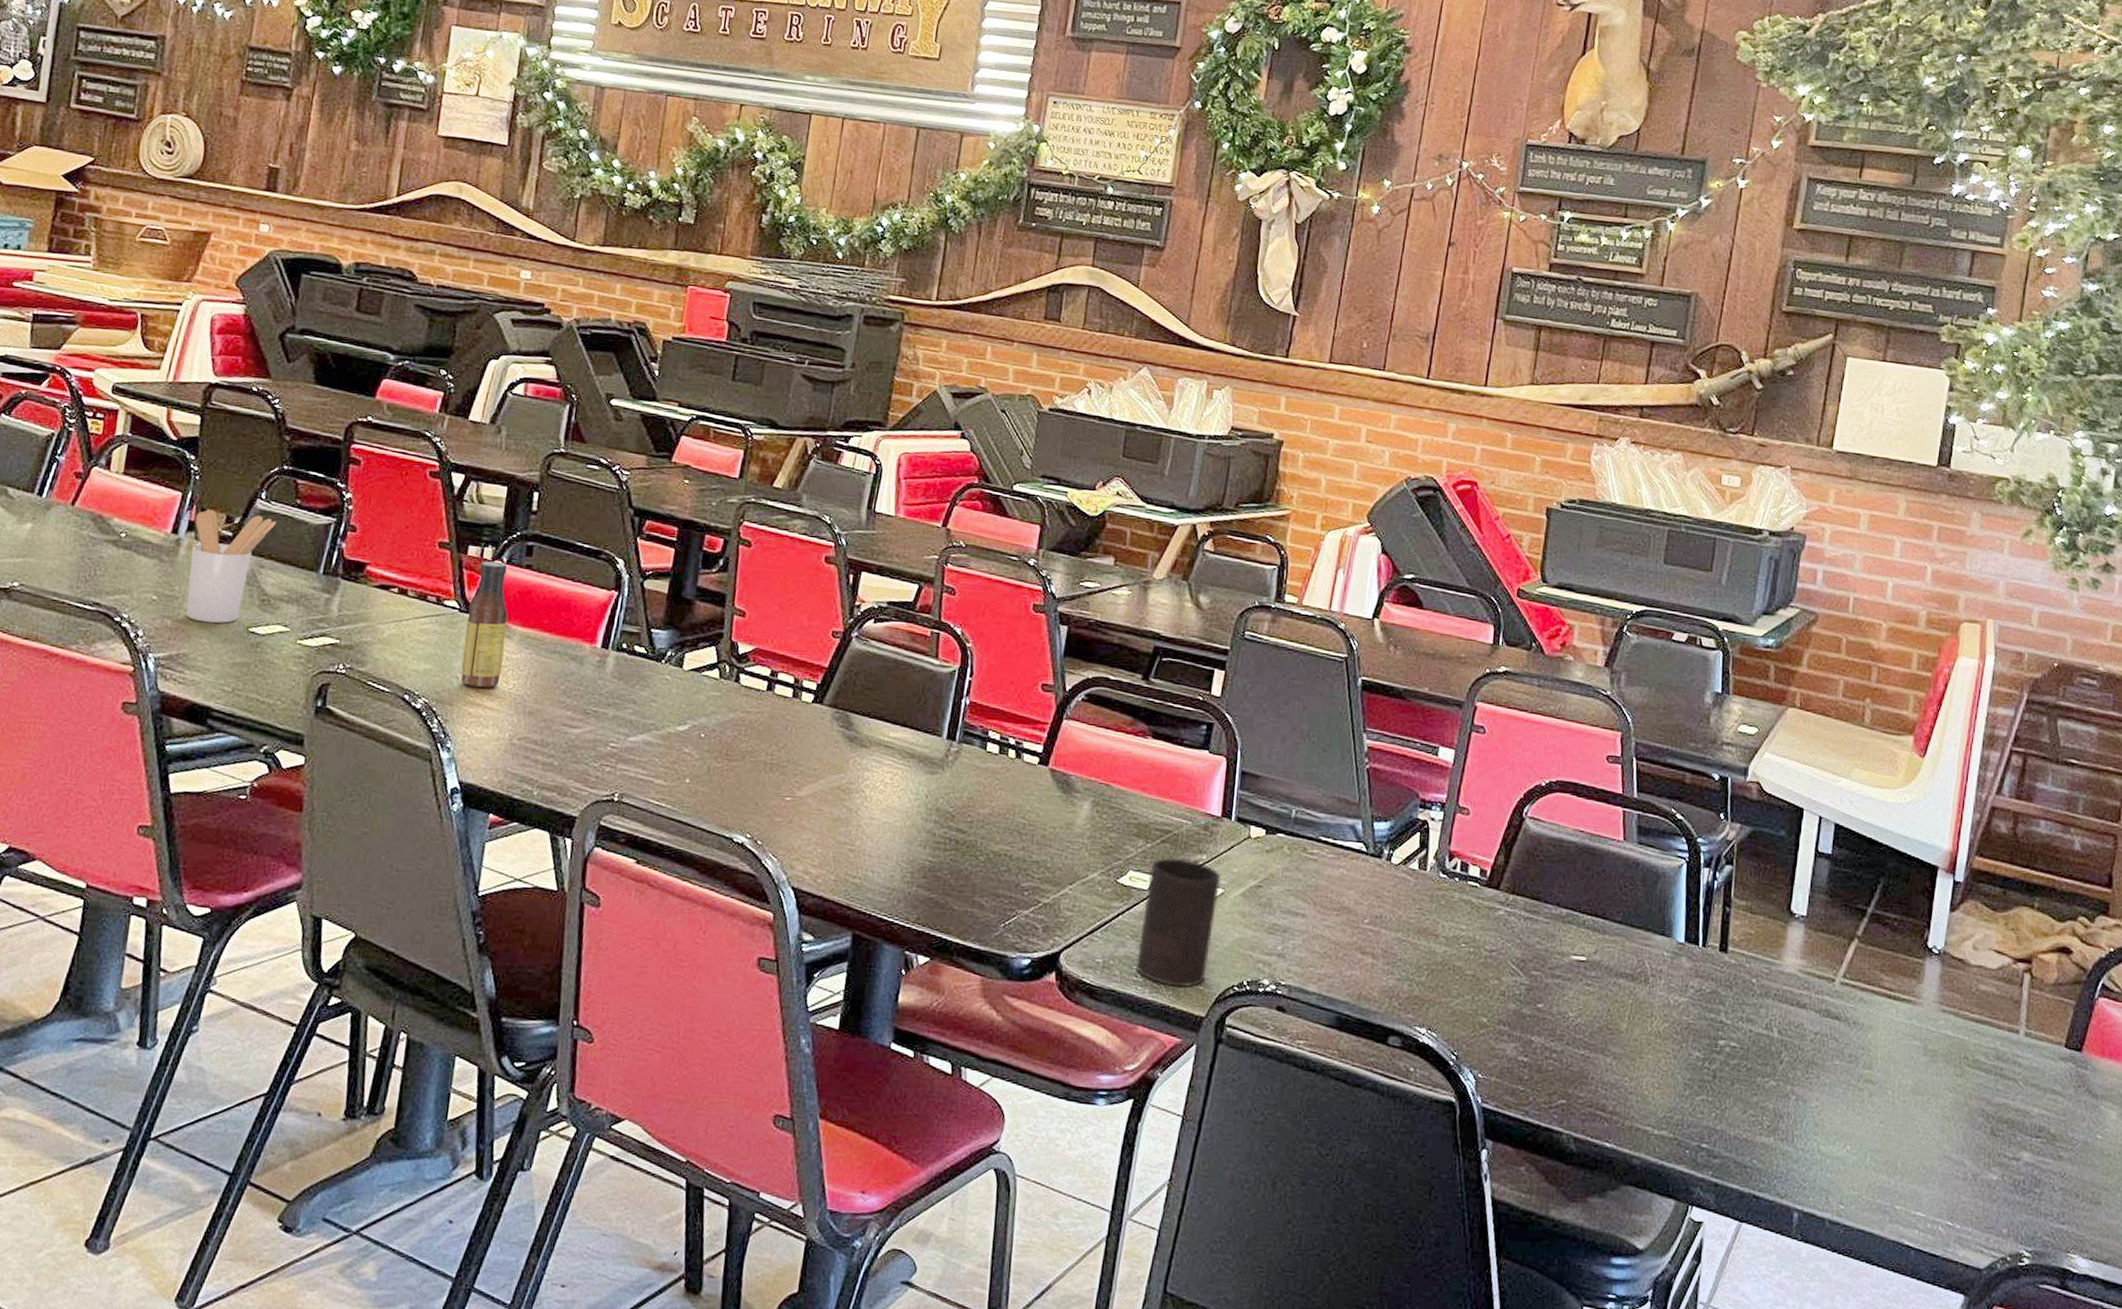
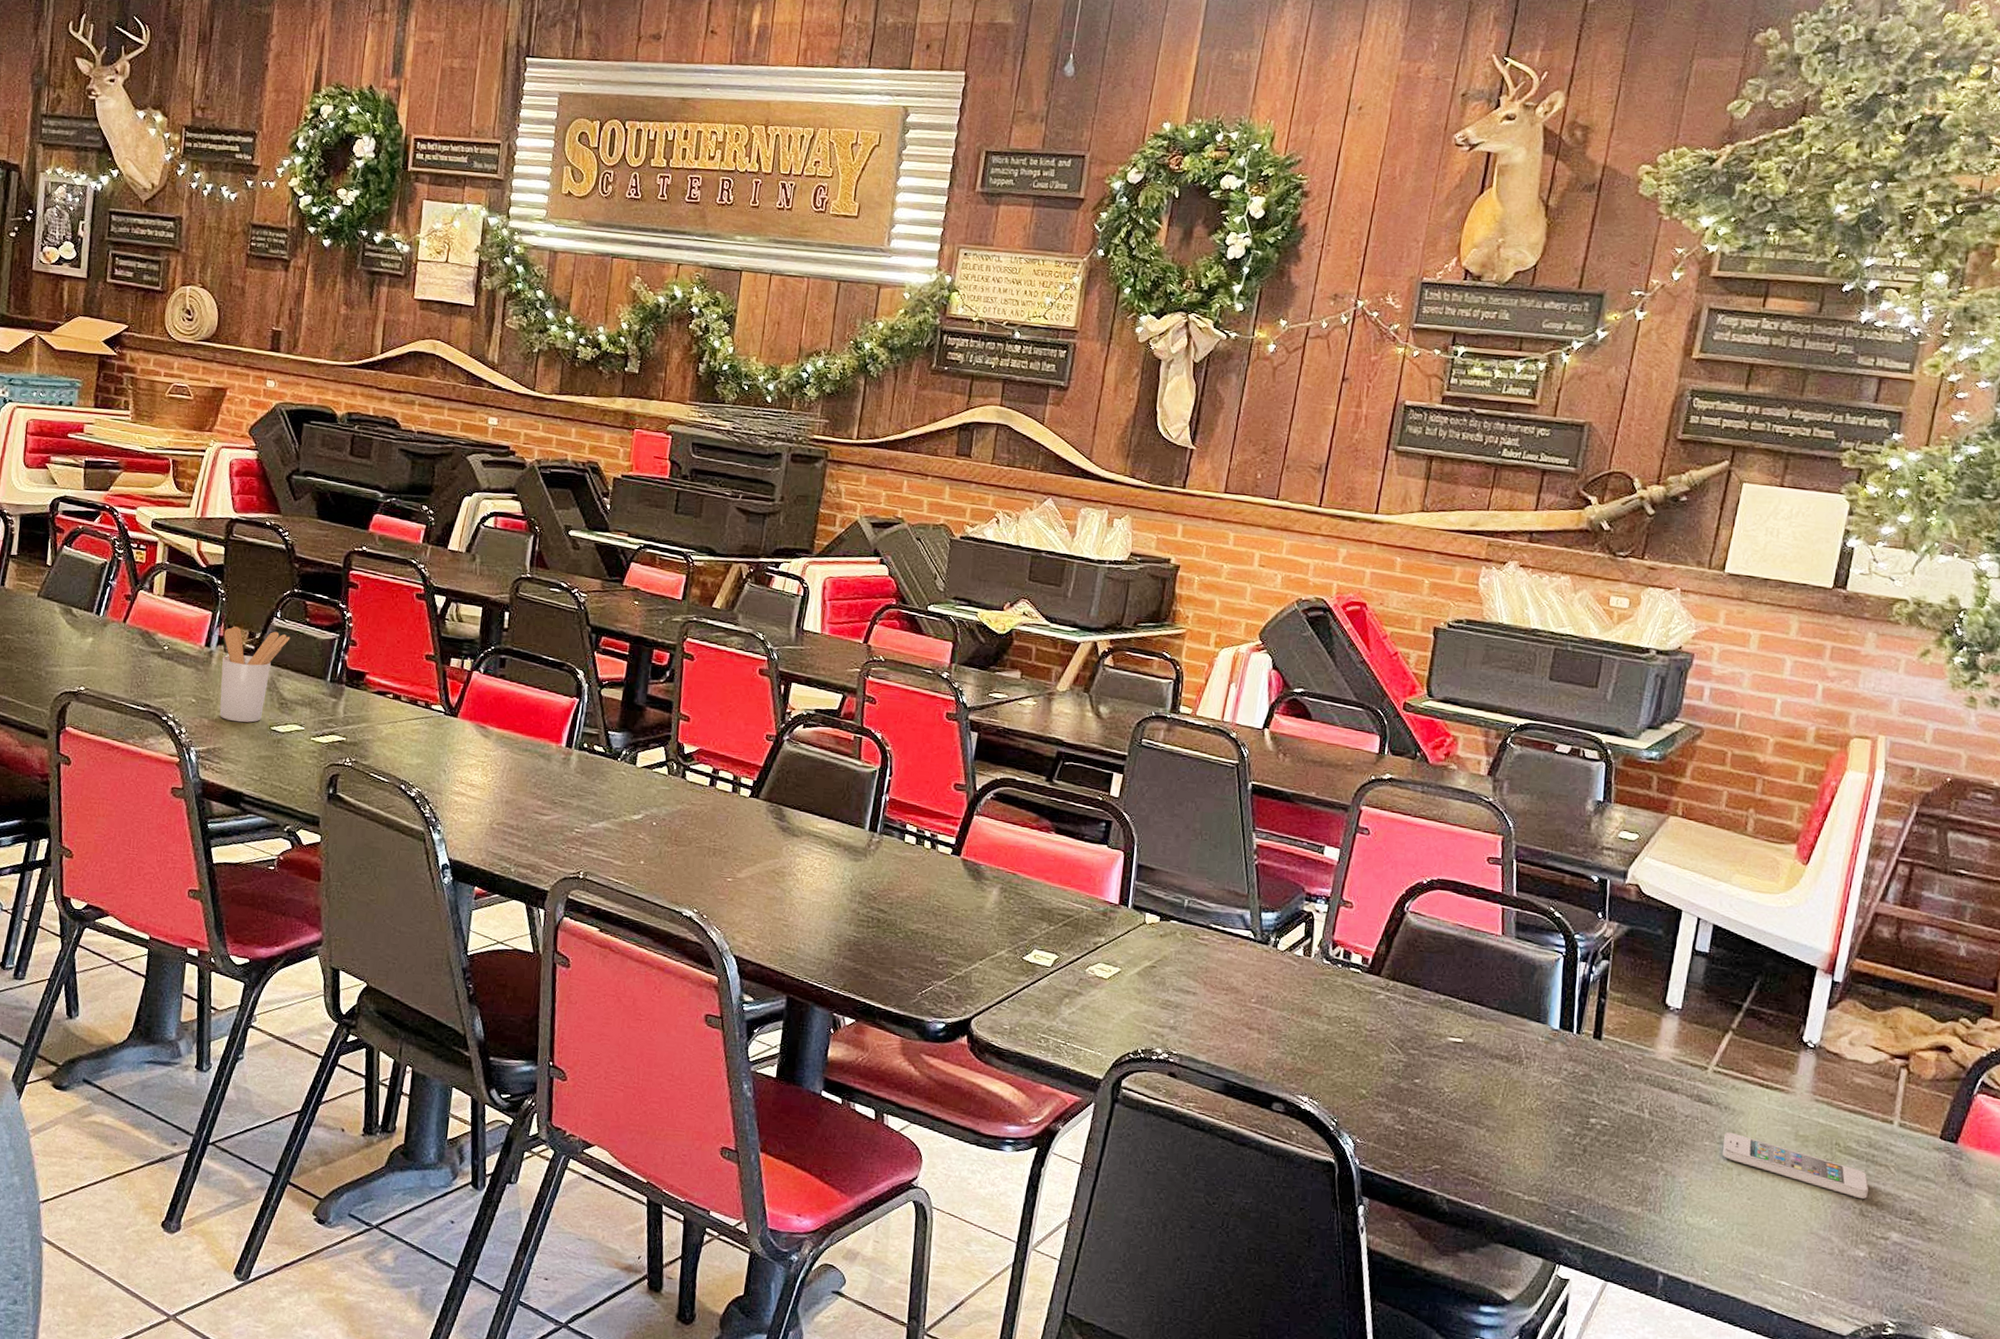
sauce bottle: present [460,561,508,689] -> none [447,671,486,781]
cup: present [1136,857,1221,988] -> none [1040,938,1118,1054]
smartphone: none [1853,1049,1998,1118] -> present [1723,1131,1869,1200]

